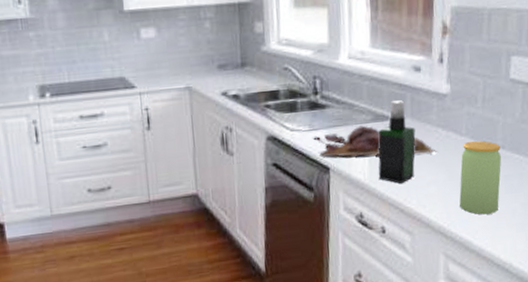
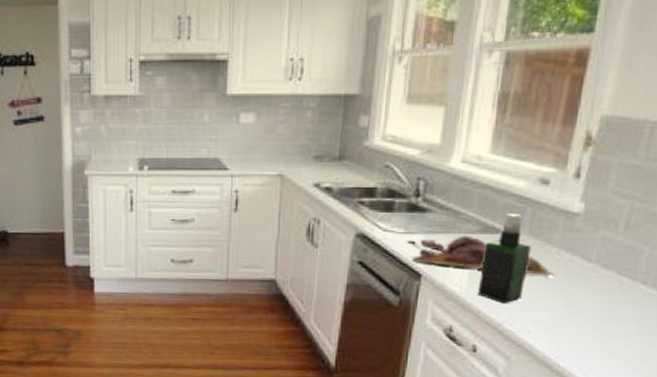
jar: present [459,140,501,215] -> none [574,269,641,354]

